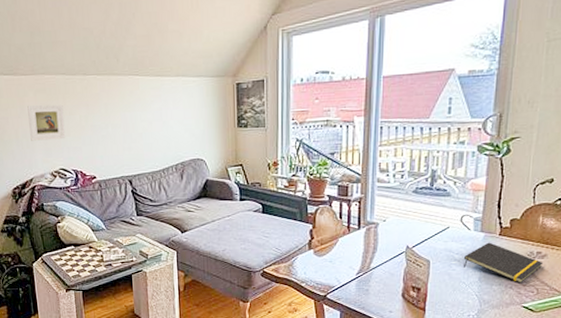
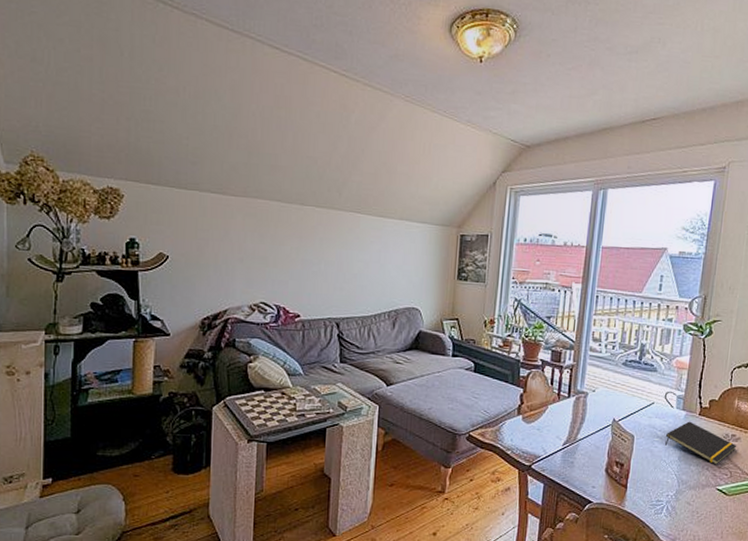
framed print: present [27,104,66,141] -> none [231,228,274,271]

